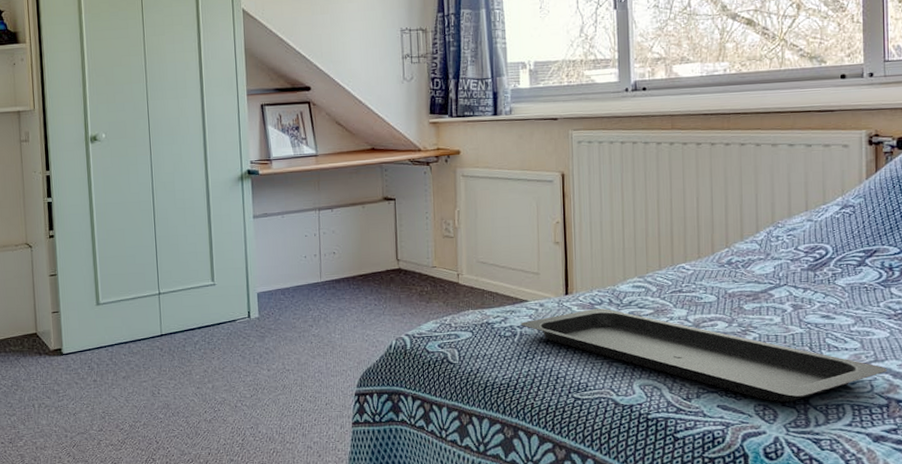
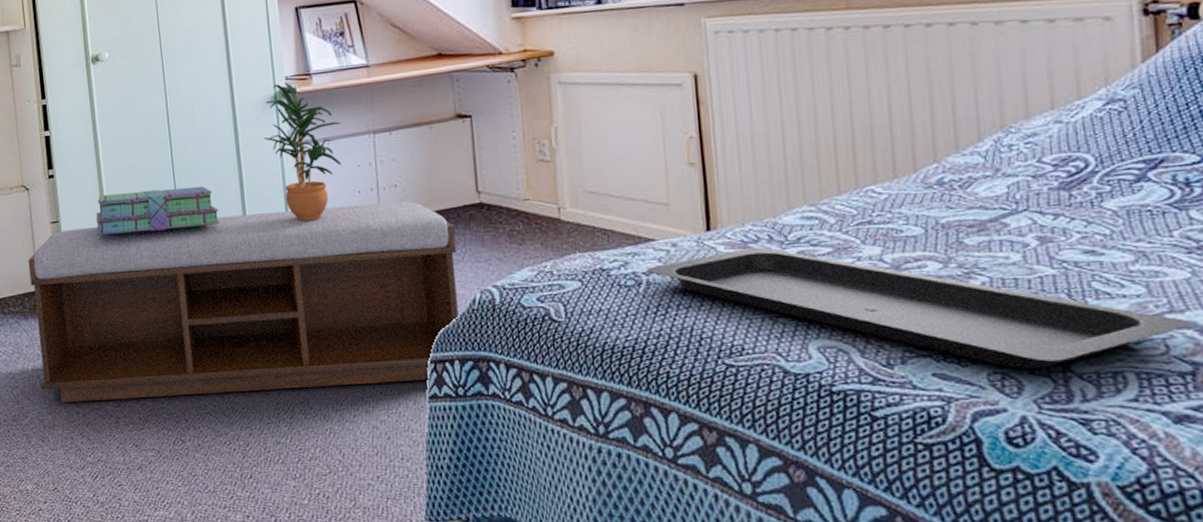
bench: none [28,265,379,428] -> present [28,201,459,403]
stack of books: none [88,248,192,287] -> present [96,186,220,235]
potted plant: none [231,165,294,280] -> present [263,82,342,221]

